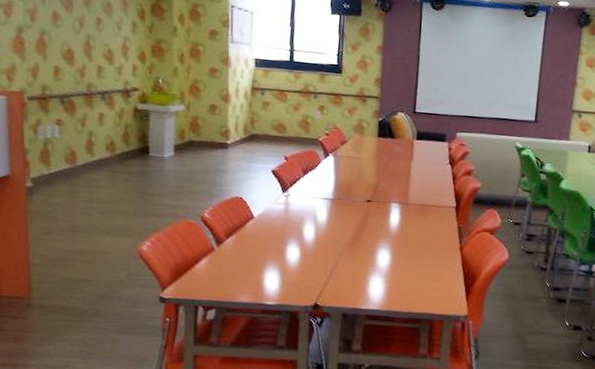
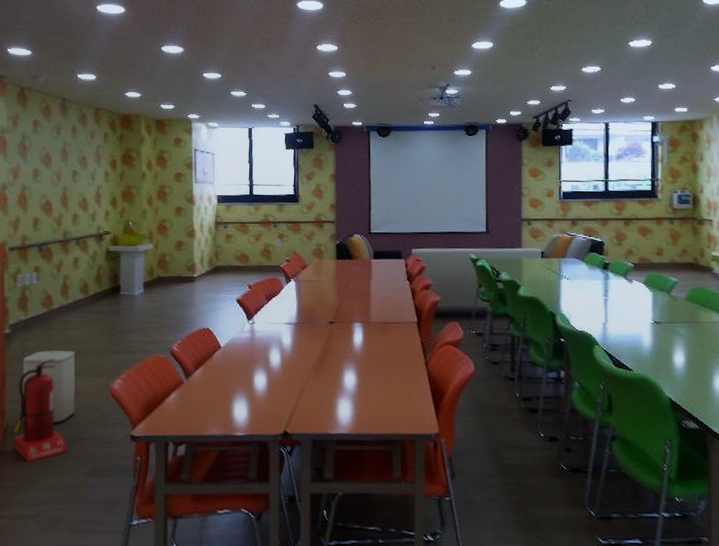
fire extinguisher: none [38,216,96,316] -> present [13,359,68,462]
pedal bin: none [46,207,103,281] -> present [23,350,76,424]

